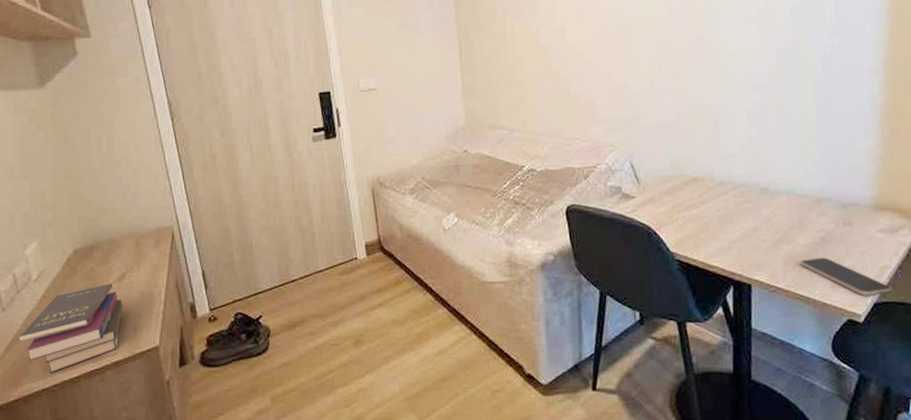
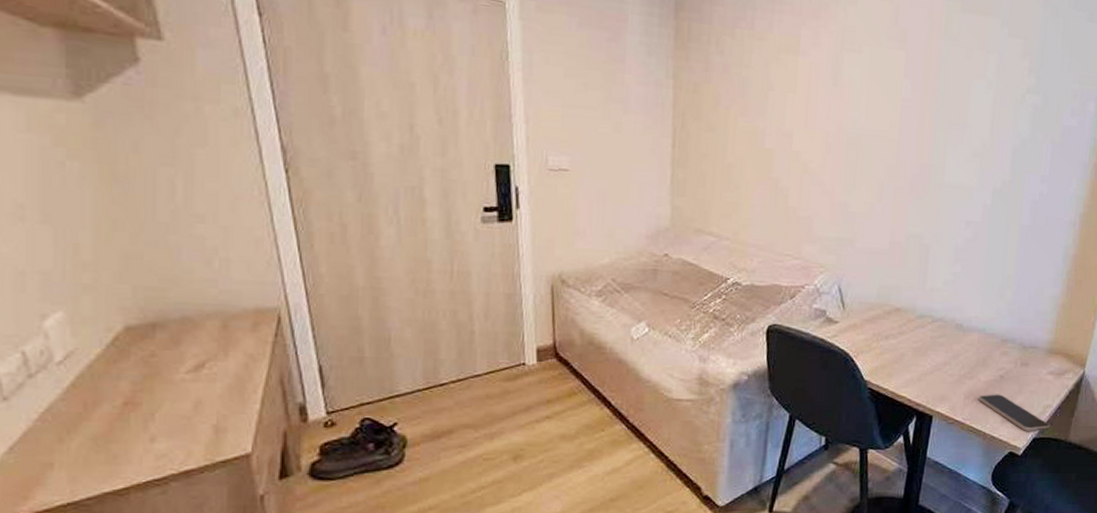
books: present [19,283,122,373] -> none [31,373,199,483]

